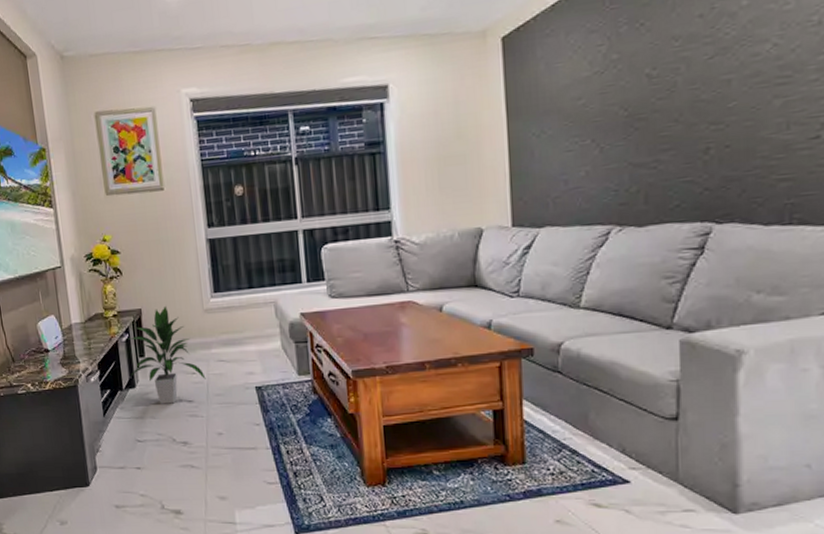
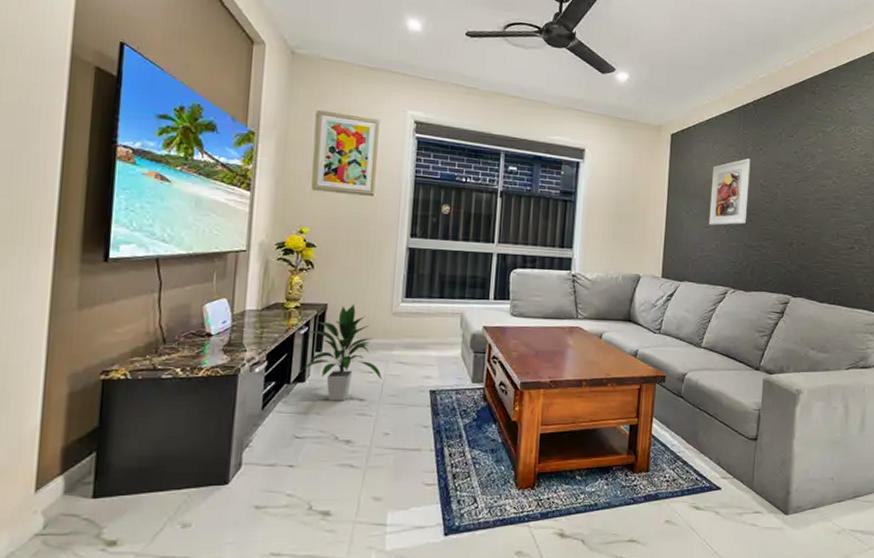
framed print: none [568,42,630,147] -> present [708,158,751,225]

